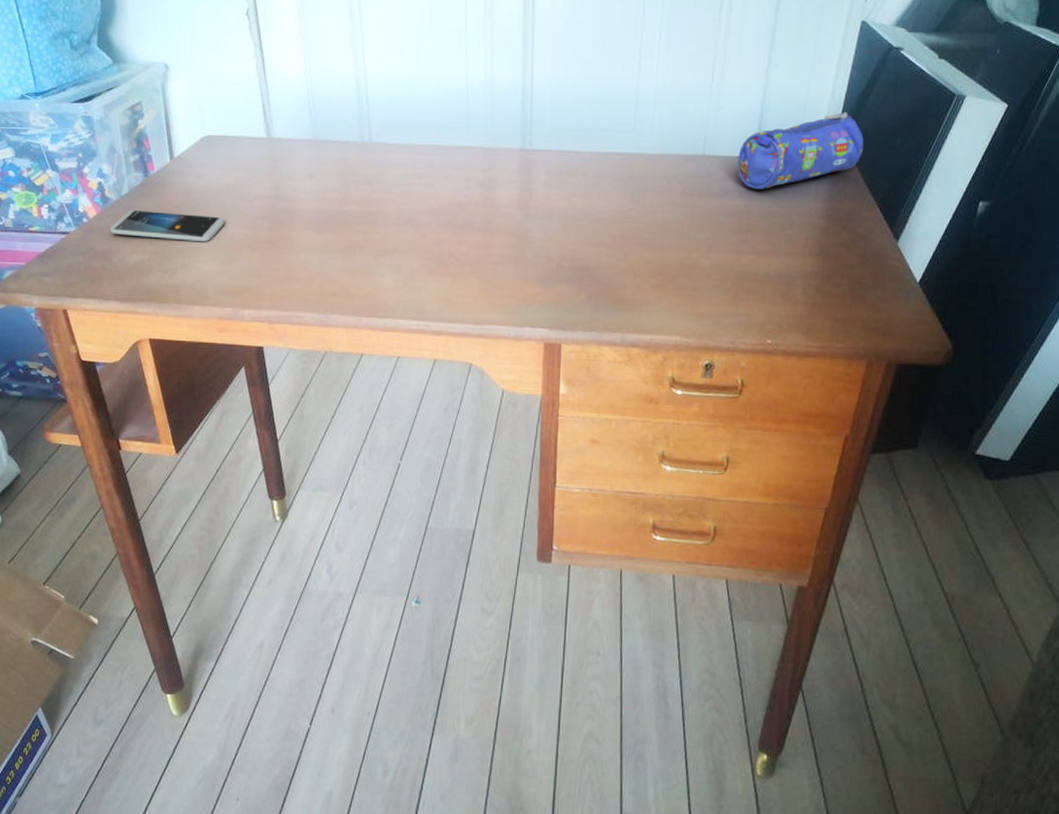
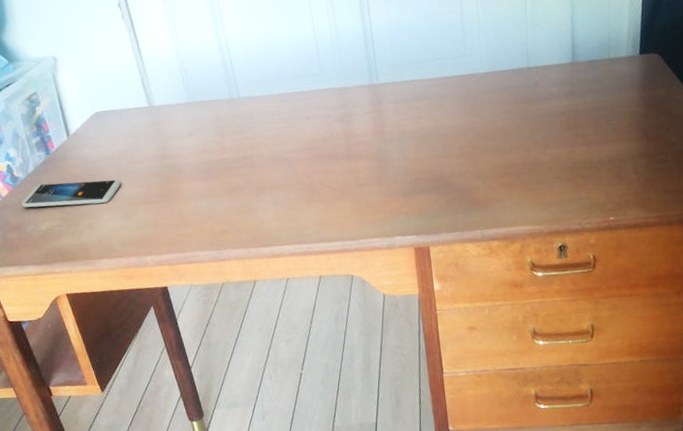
pencil case: present [737,112,864,189] -> none [558,14,666,90]

